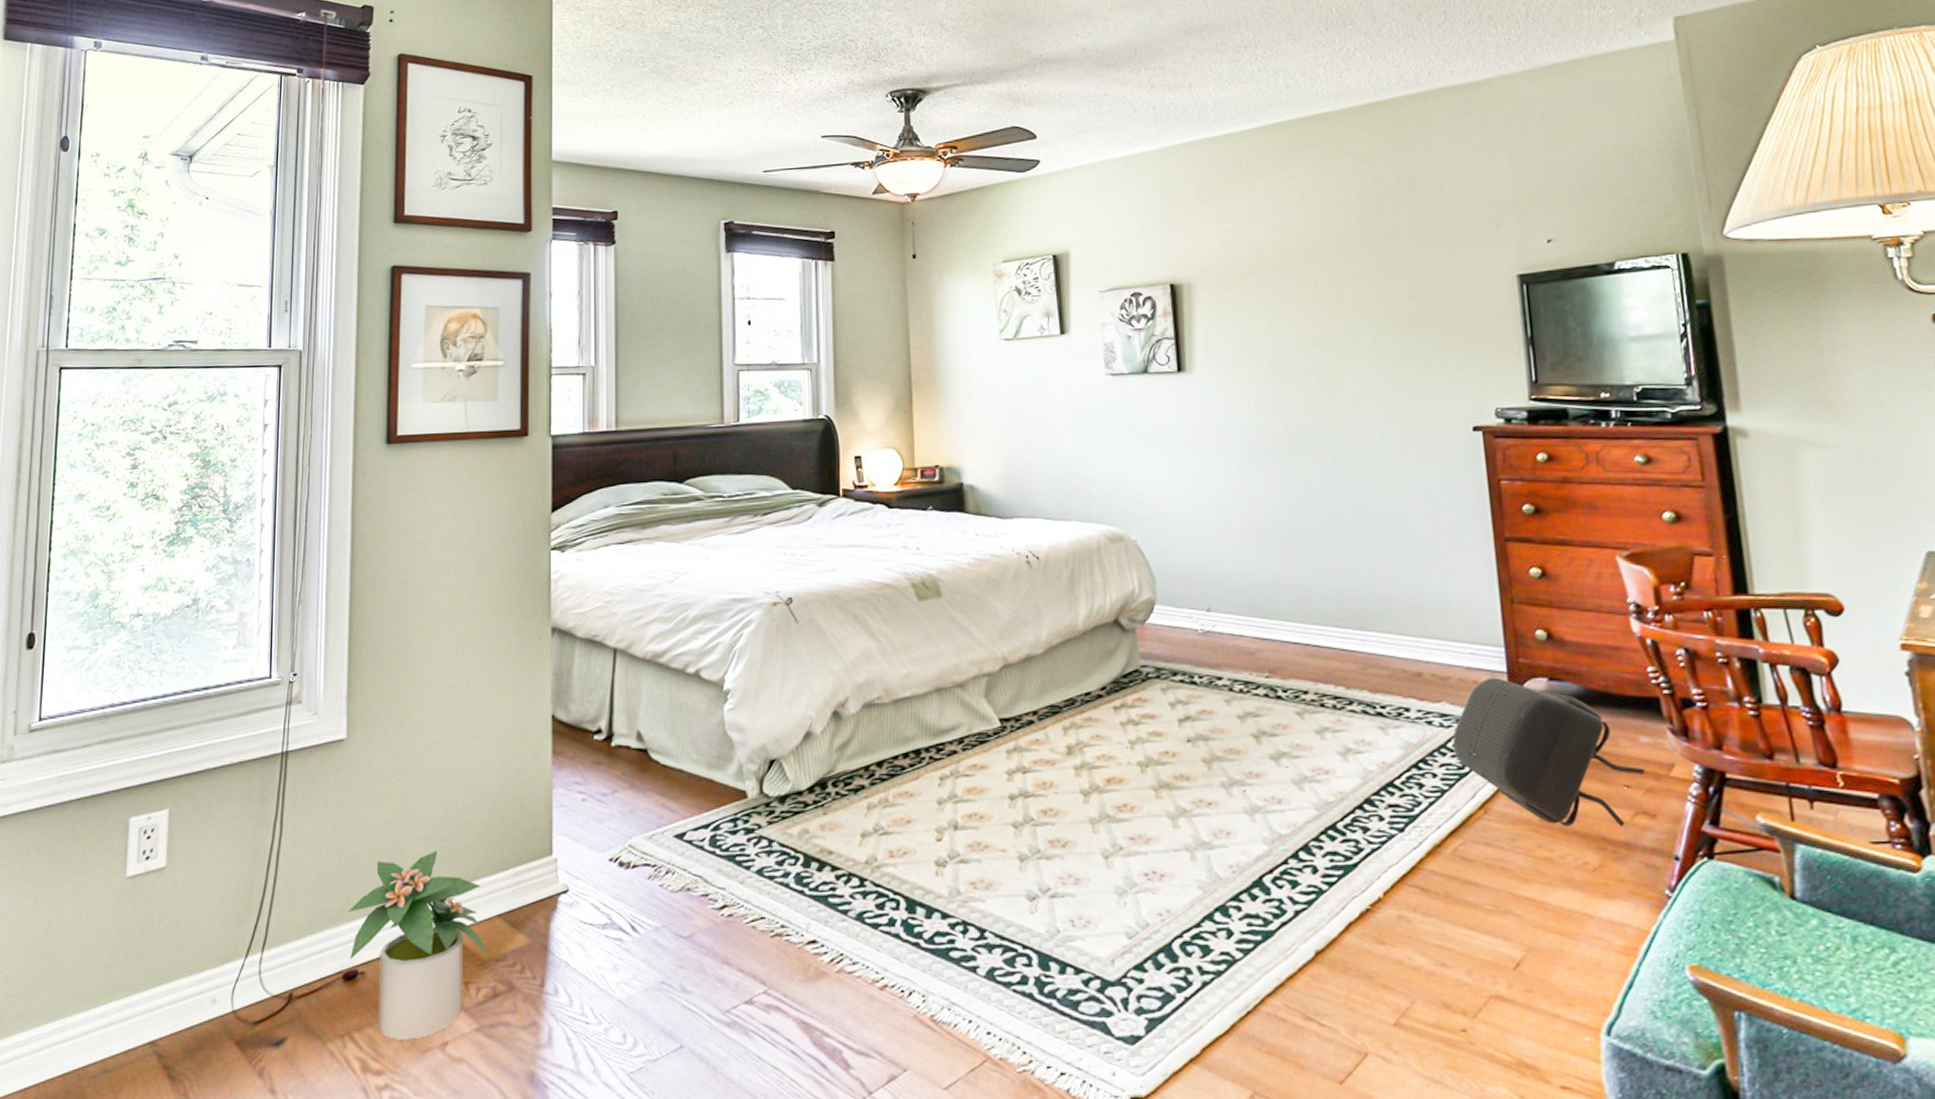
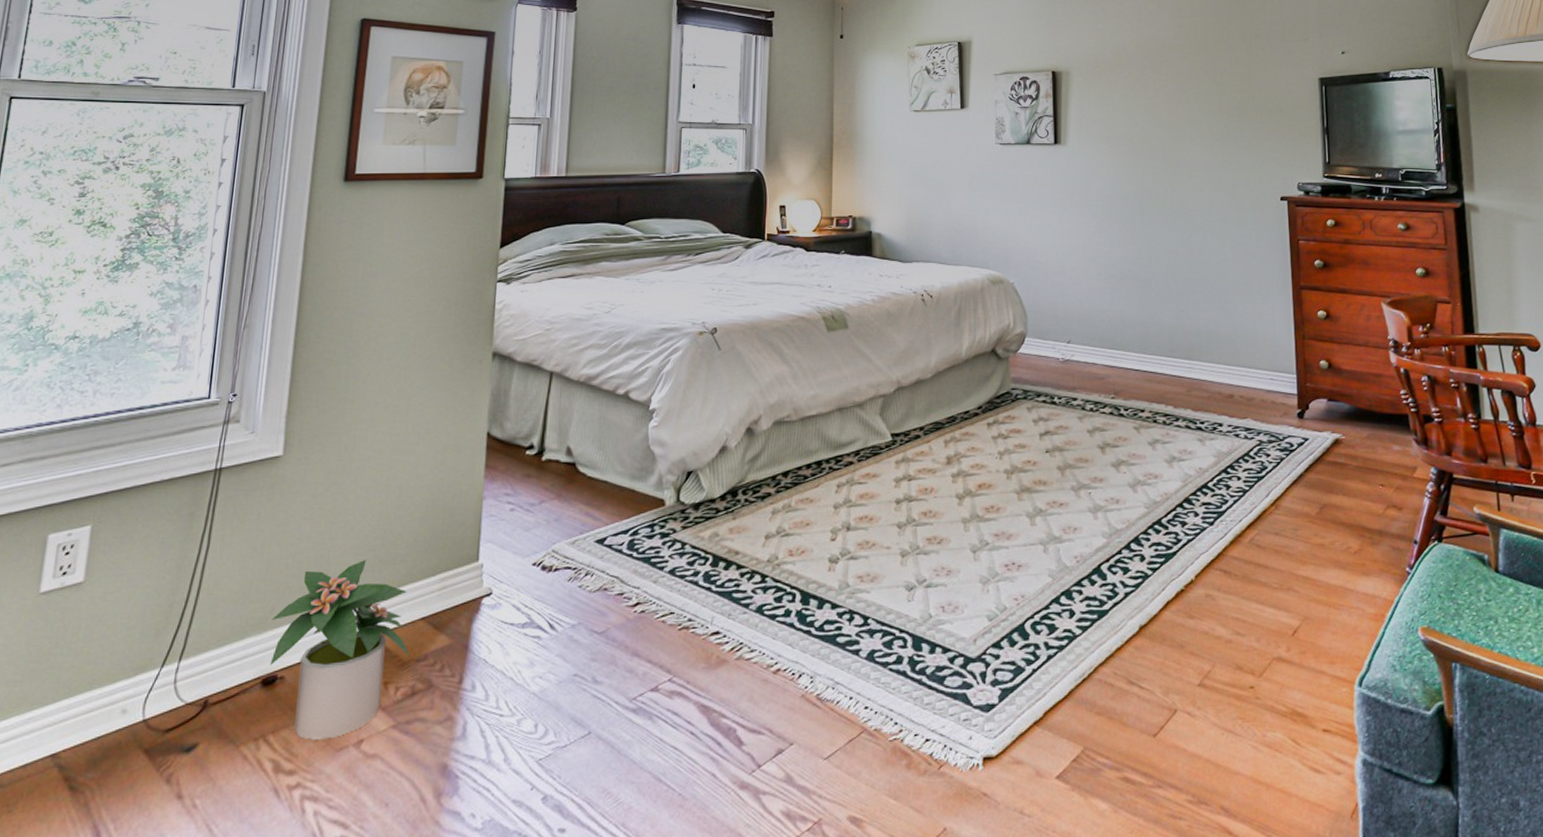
backpack: present [1452,677,1645,827] -> none [1254,398,1395,519]

